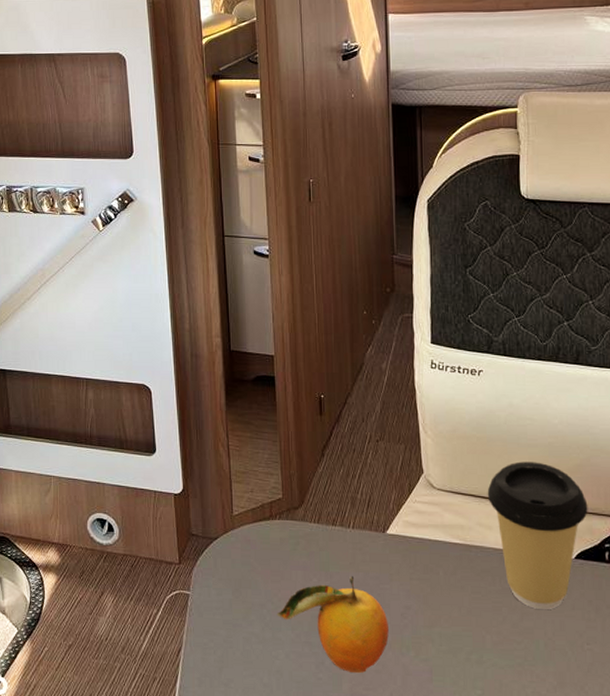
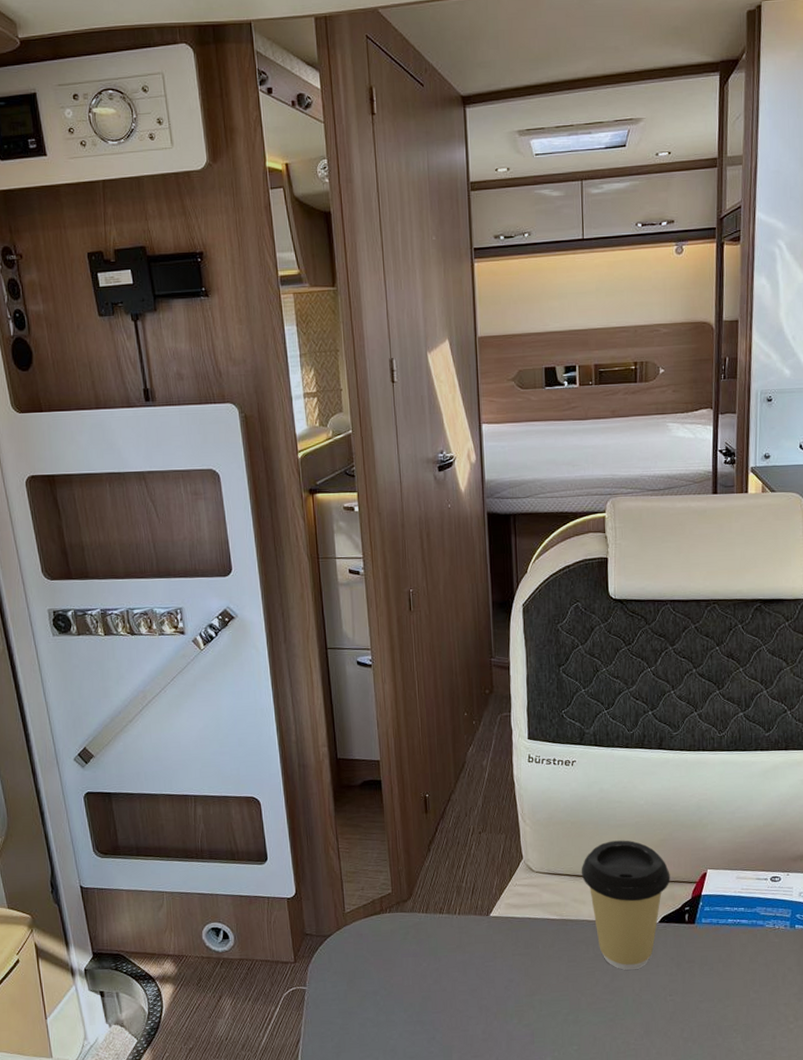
fruit: present [276,576,389,674] -> none [389,958,494,1044]

